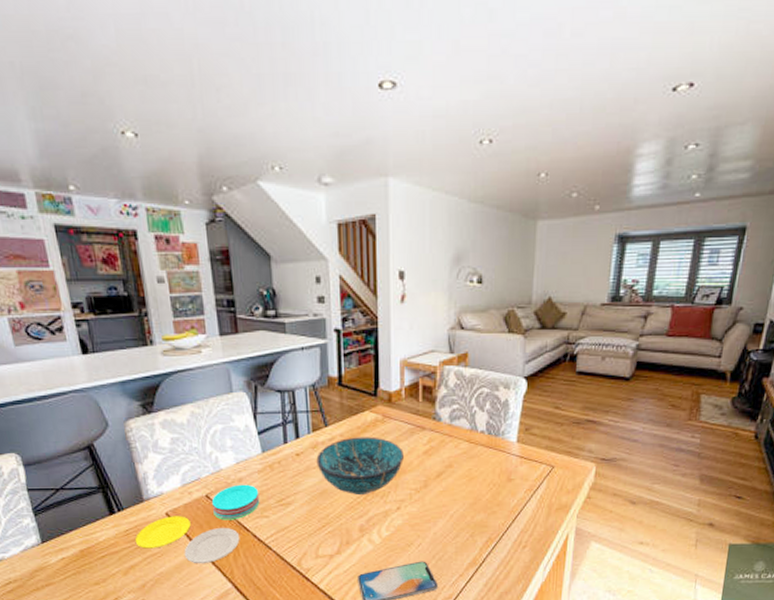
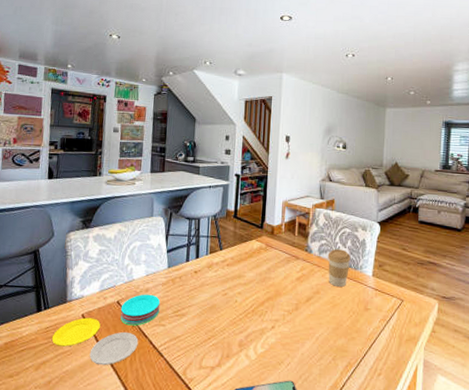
decorative bowl: present [316,436,404,496] -> none [210,260,281,313]
coffee cup: none [461,414,490,457] -> present [327,249,351,287]

